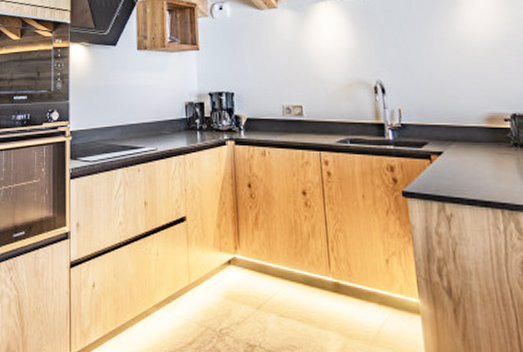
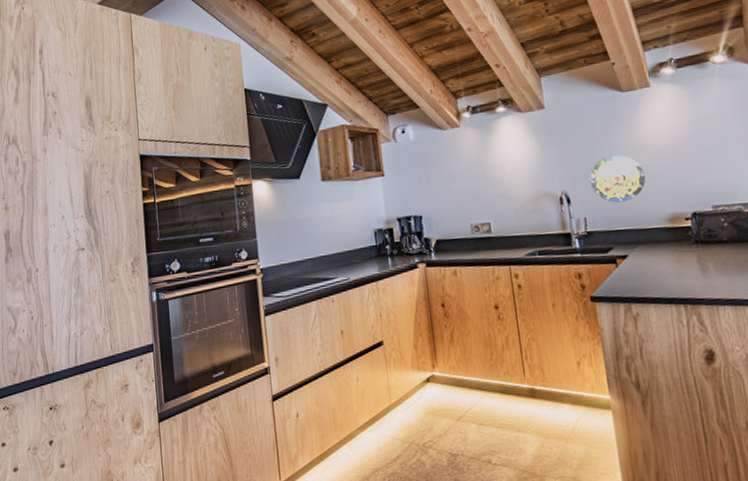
wall clock: none [405,48,463,97] -> present [589,154,646,203]

